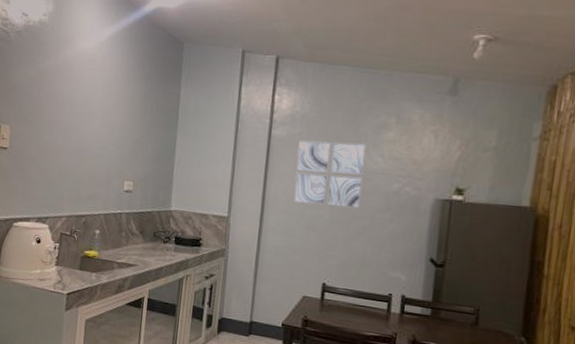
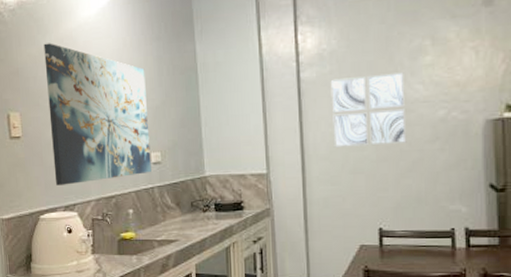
wall art: none [33,66,131,200] -> present [44,43,152,186]

